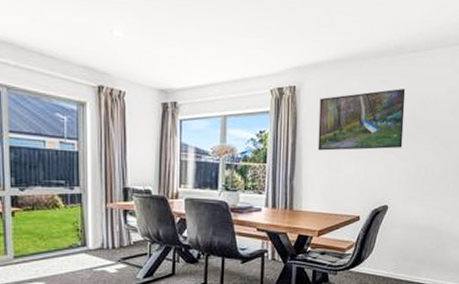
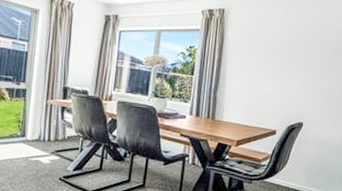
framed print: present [318,89,406,151] -> none [241,18,324,71]

